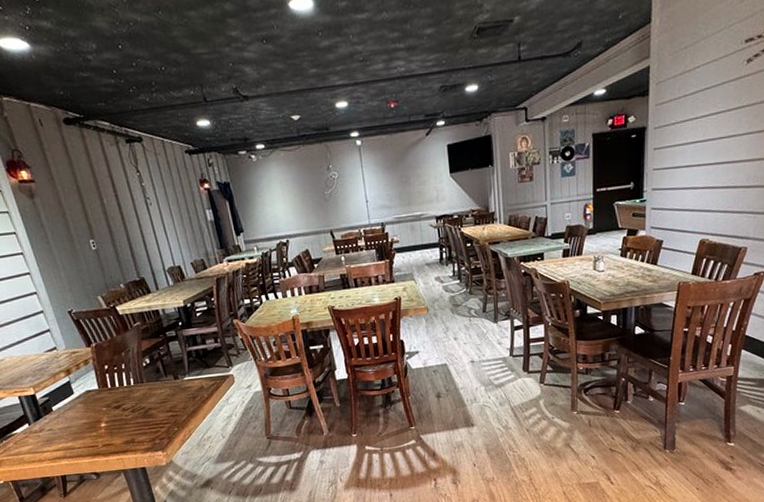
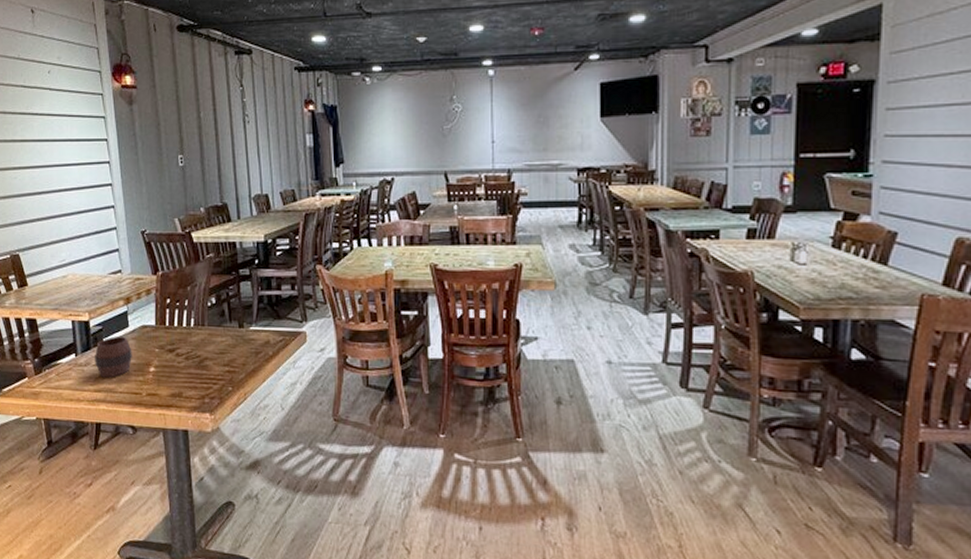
cup: none [46,402,83,439] -> present [95,336,132,378]

